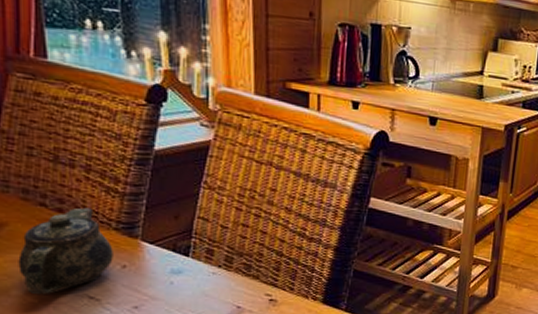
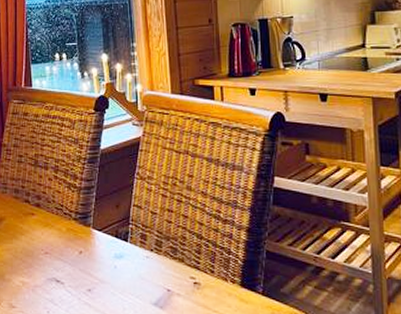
teapot: present [18,207,113,295] -> none [10,202,73,279]

